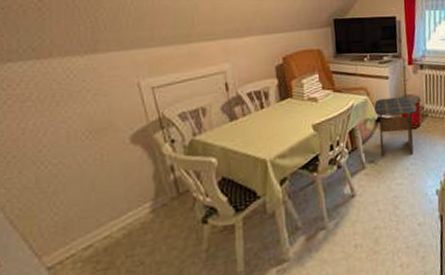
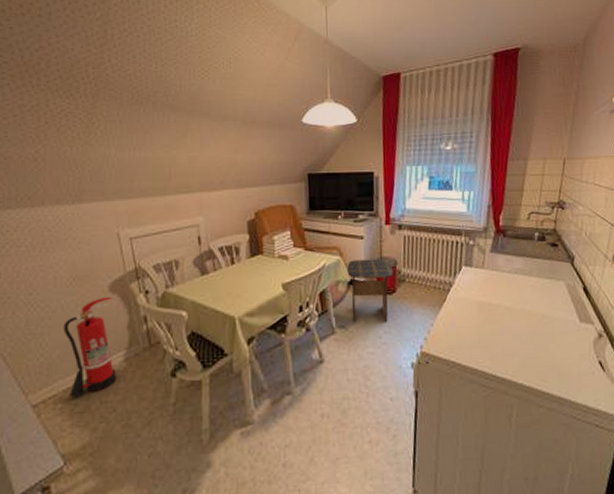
fire extinguisher: none [80,148,143,254] -> present [63,296,116,397]

